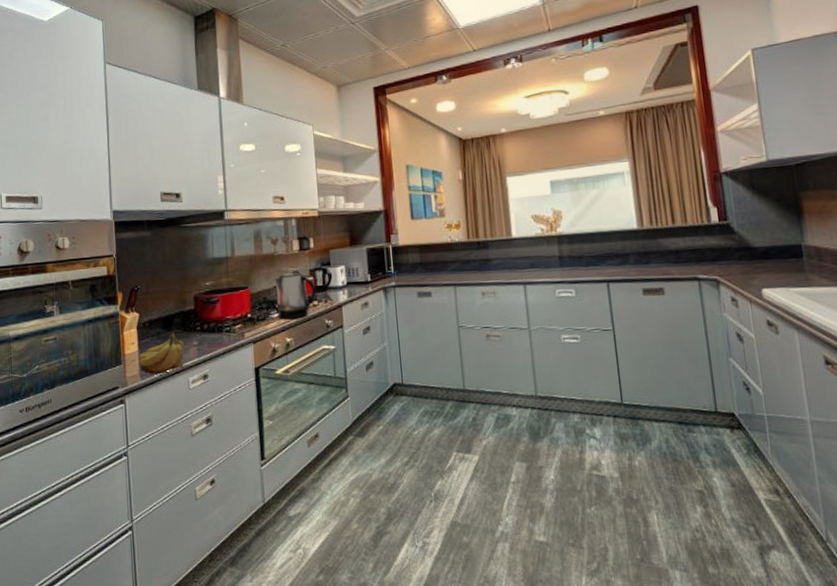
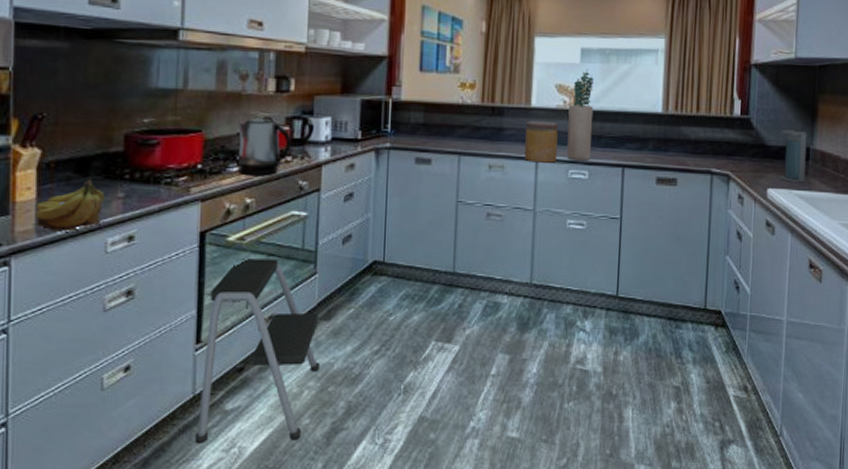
step stool: none [268,386,360,545] -> present [195,259,319,444]
jar: none [509,248,543,286] -> present [525,121,558,163]
vase: none [547,198,575,281] -> present [566,69,594,161]
soap dispenser: none [767,229,802,281] -> present [778,130,807,183]

